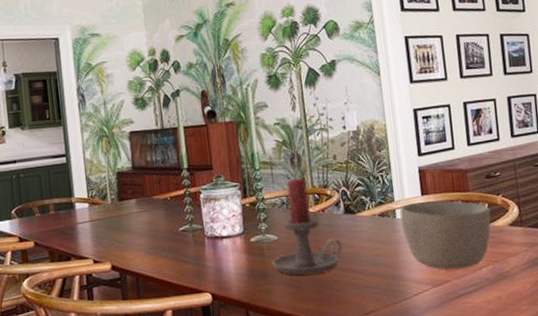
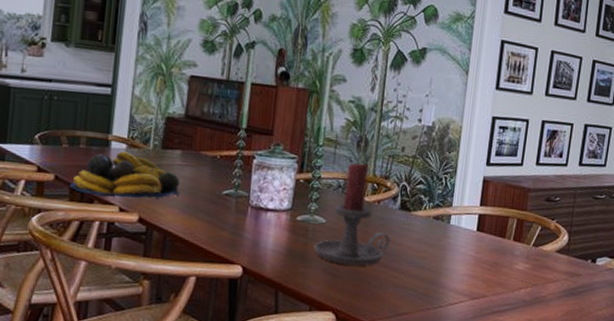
fruit bowl: none [47,210,142,254] -> present [69,151,180,198]
bowl: present [400,200,491,270] -> none [453,211,543,287]

